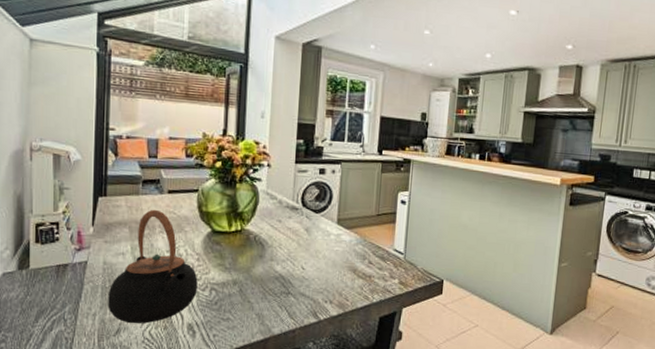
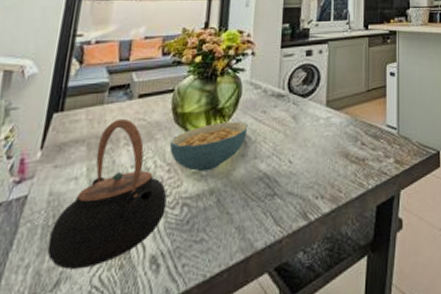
cereal bowl: none [197,224,265,265] -> present [169,121,248,172]

